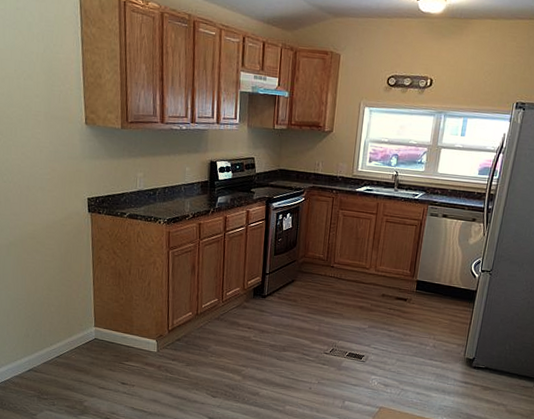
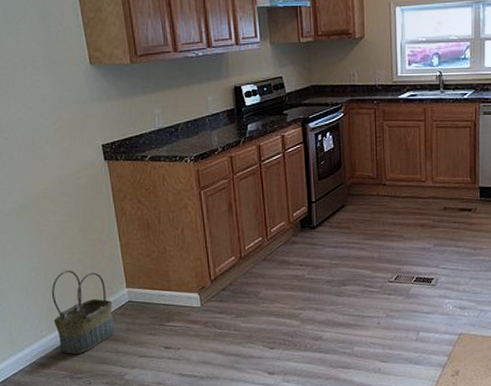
basket: none [28,304,81,378] -> present [51,270,116,354]

